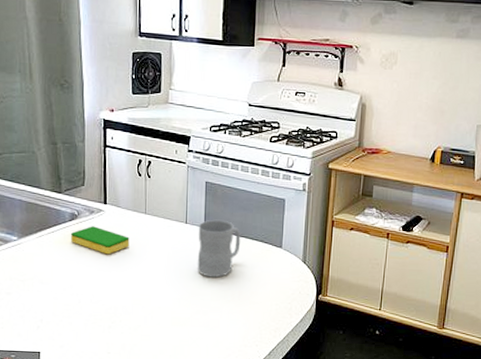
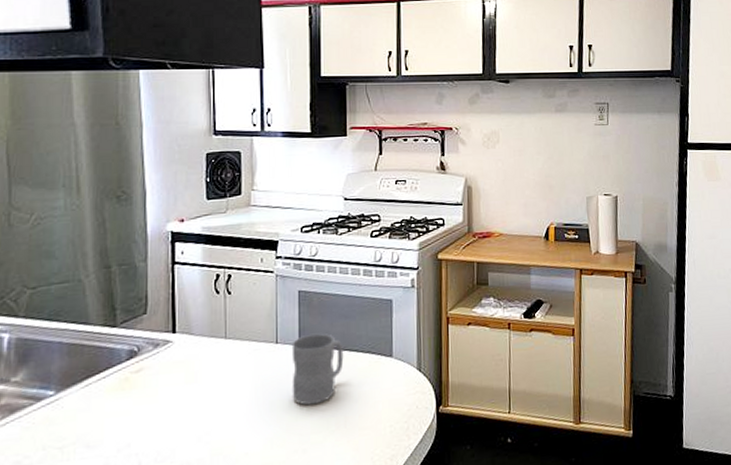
dish sponge: present [70,226,129,255] -> none [127,362,206,396]

